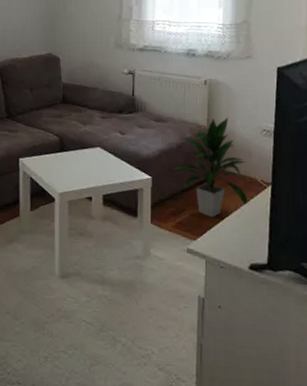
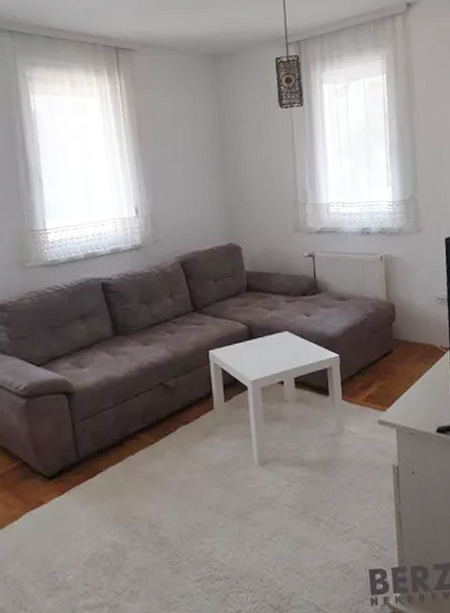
indoor plant: present [173,117,248,218] -> none [358,289,430,388]

